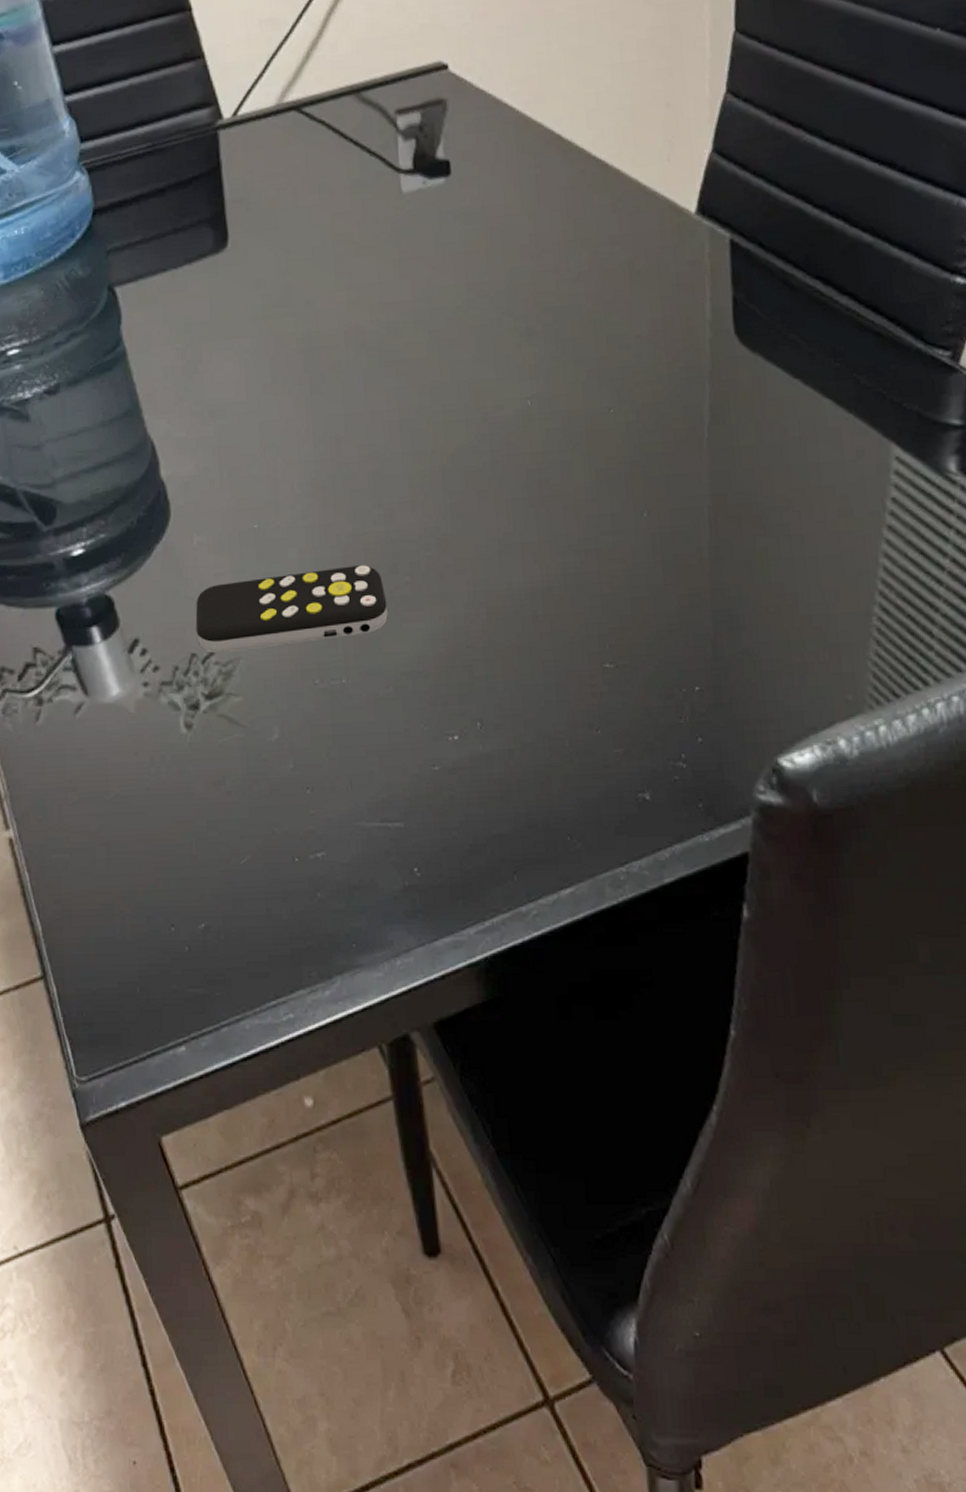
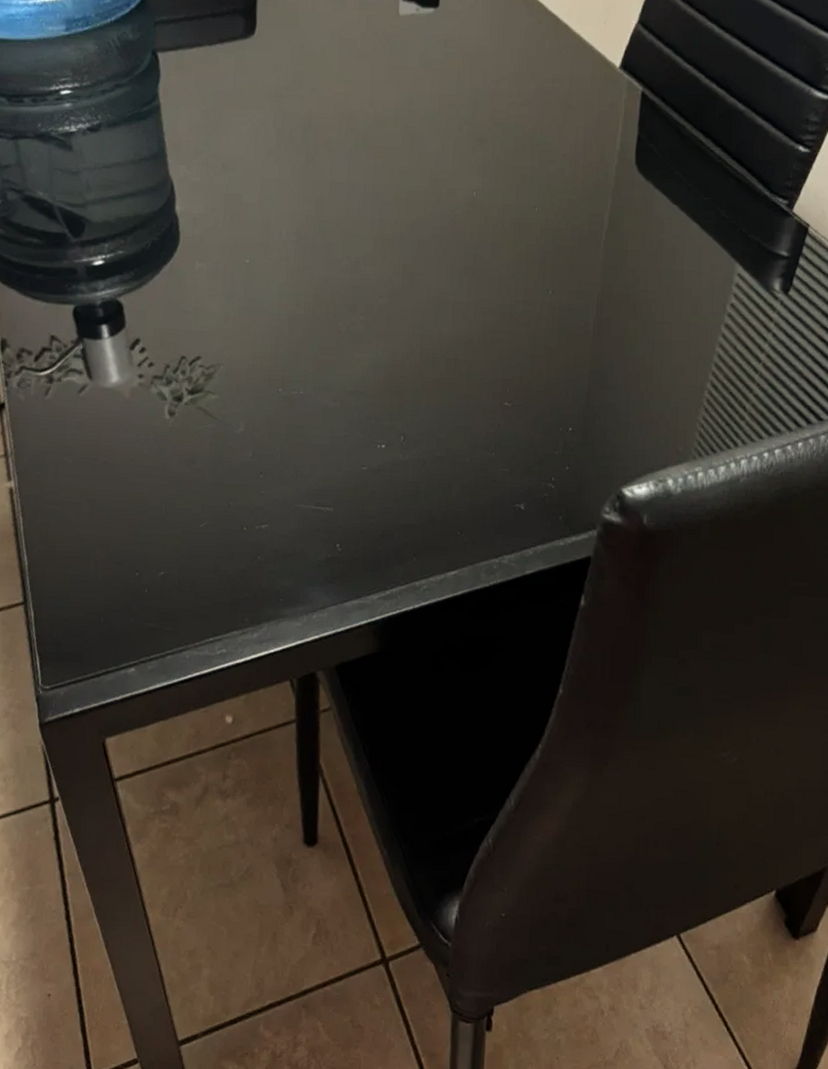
remote control: present [195,565,388,654] -> none [187,302,344,359]

